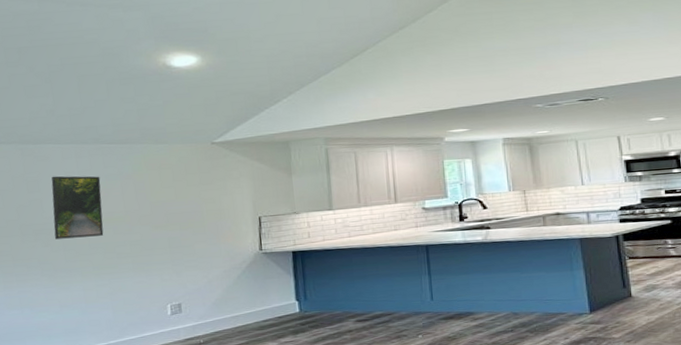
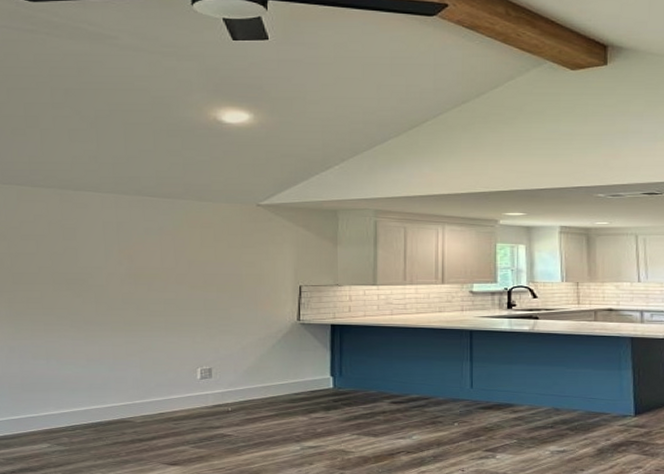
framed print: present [51,176,104,239] -> none [87,225,139,291]

